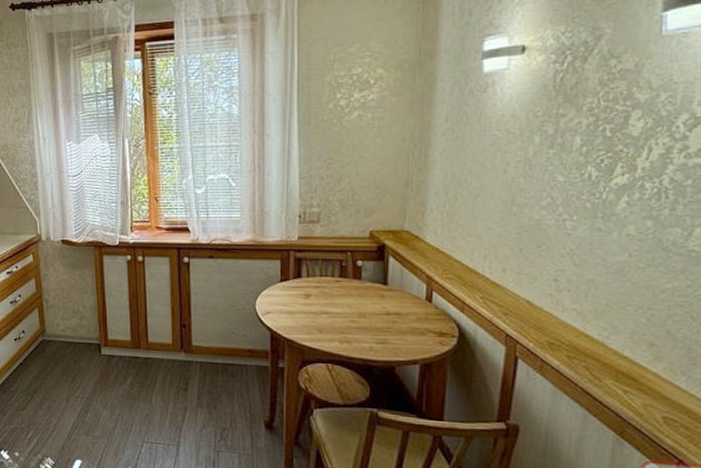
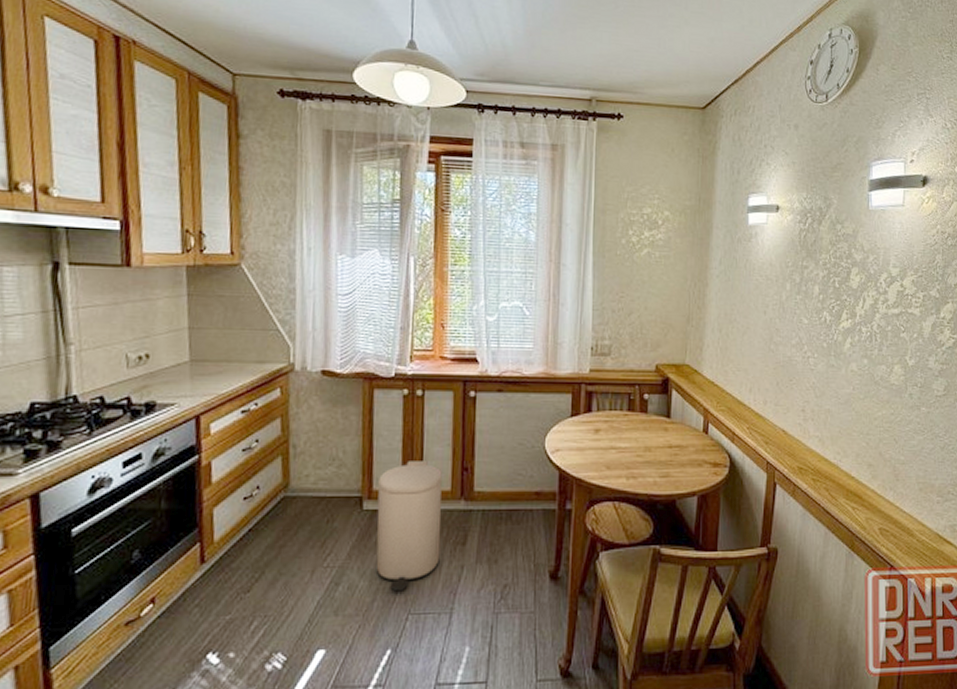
pedal bin: none [112,316,166,423] -> present [376,461,442,592]

